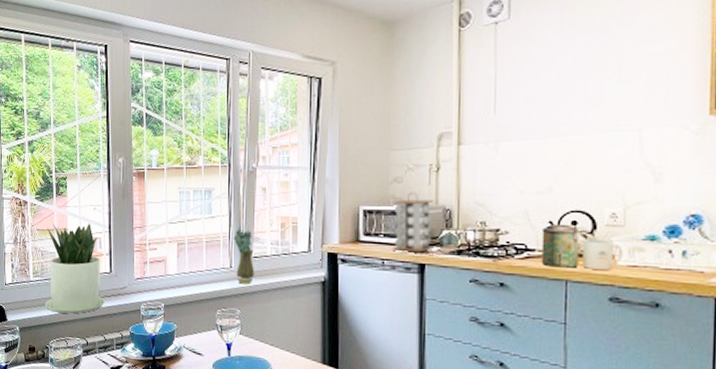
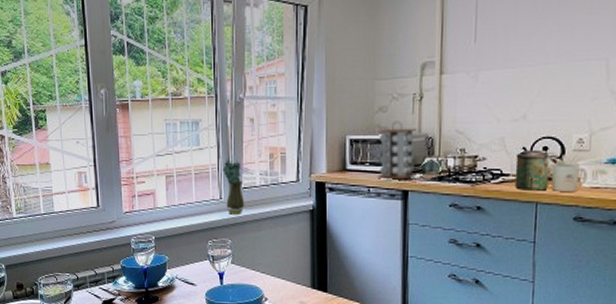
planter: present [45,223,105,314] -> none [28,157,94,250]

